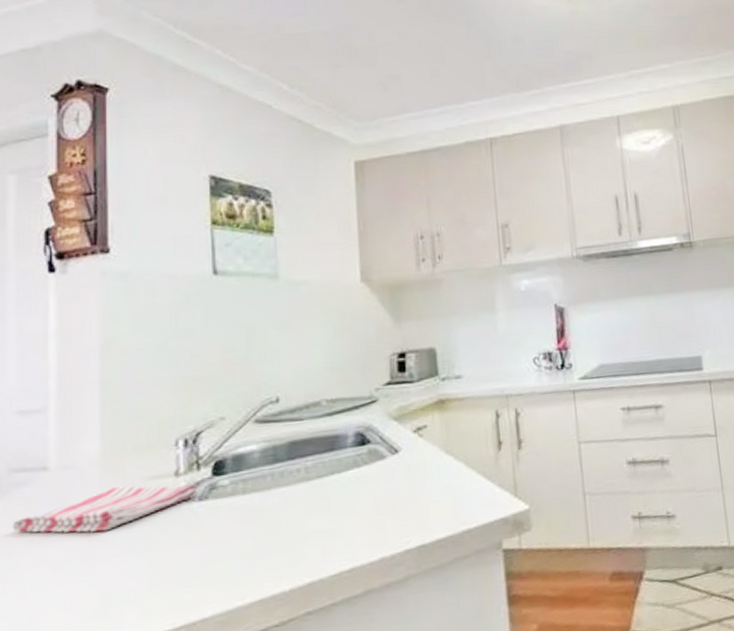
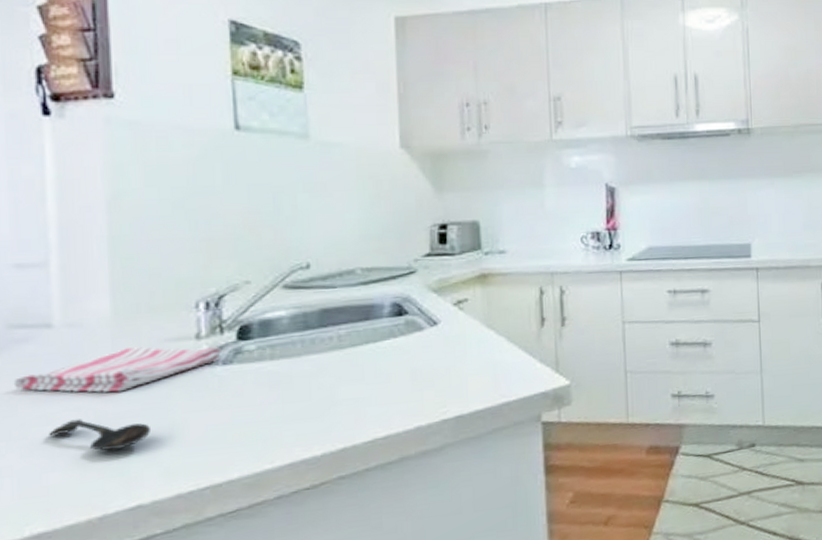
spoon: none [40,559,132,591] -> present [49,419,150,451]

